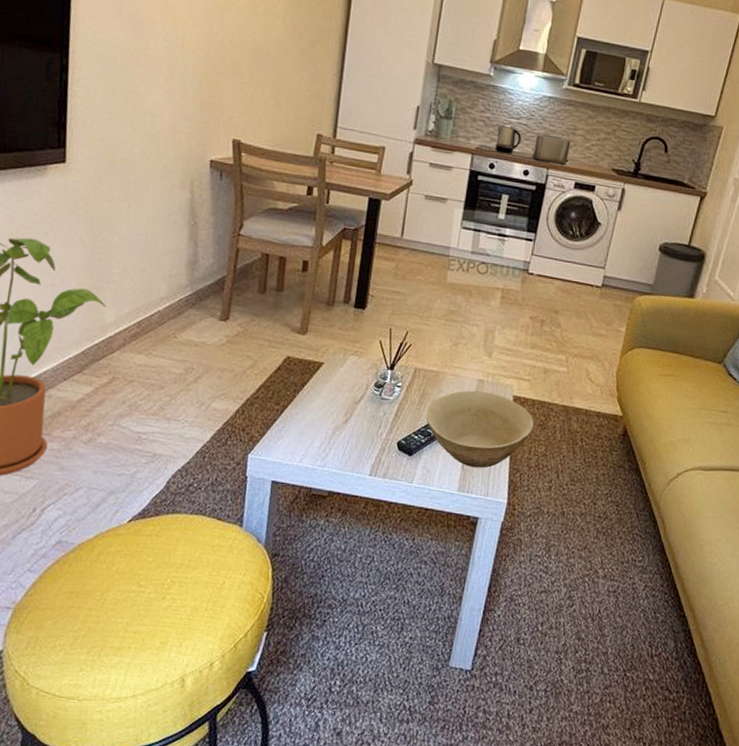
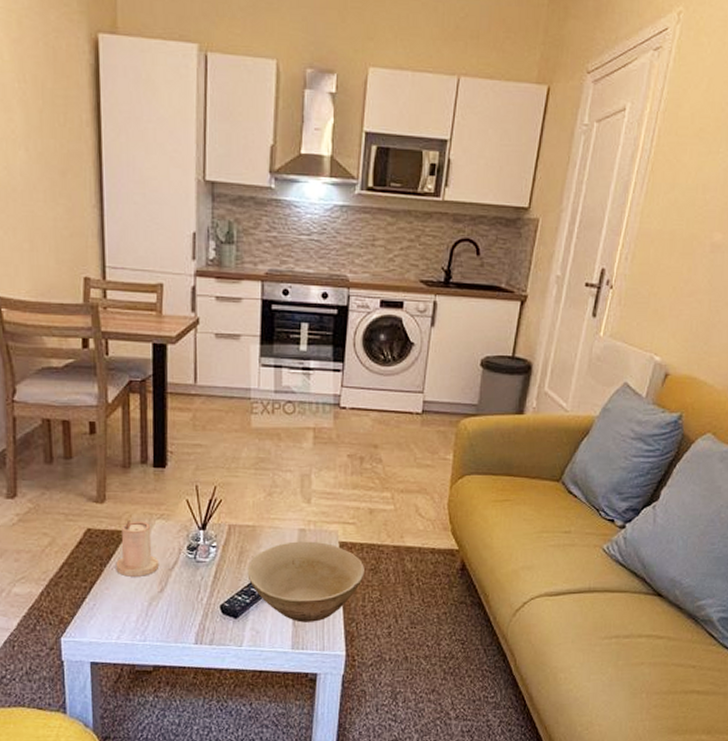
candle: none [307,353,348,406] -> present [116,520,160,577]
kettle: present [495,124,522,154] -> none [287,243,315,277]
toaster: present [532,133,572,165] -> none [329,249,373,282]

